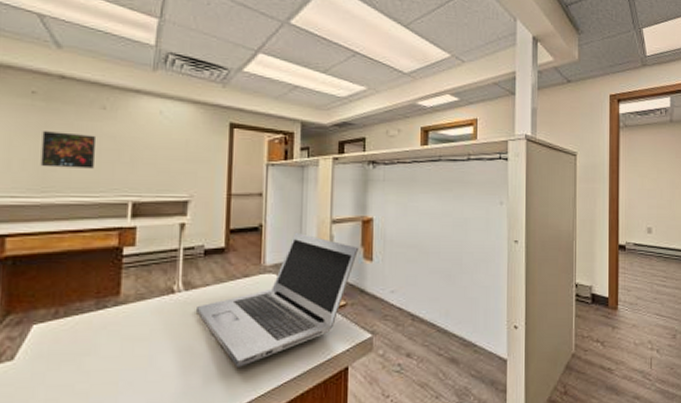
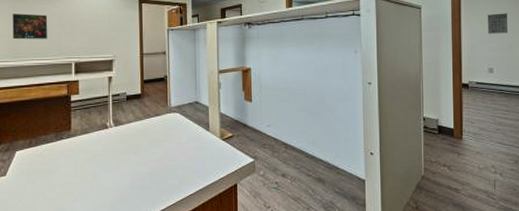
laptop: present [195,232,359,367] -> none [123,80,241,183]
calendar: none [647,166,668,189] -> present [488,13,508,34]

